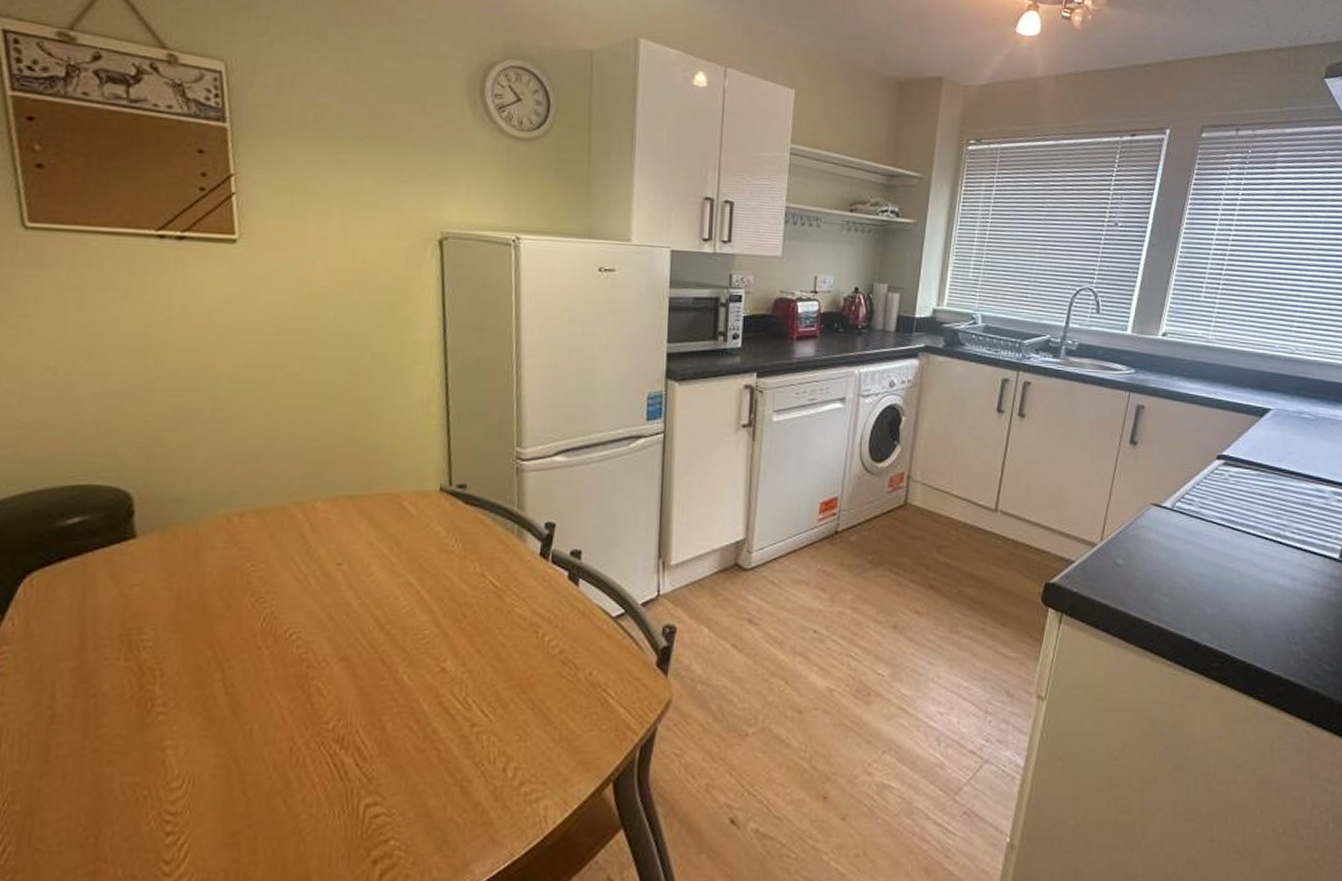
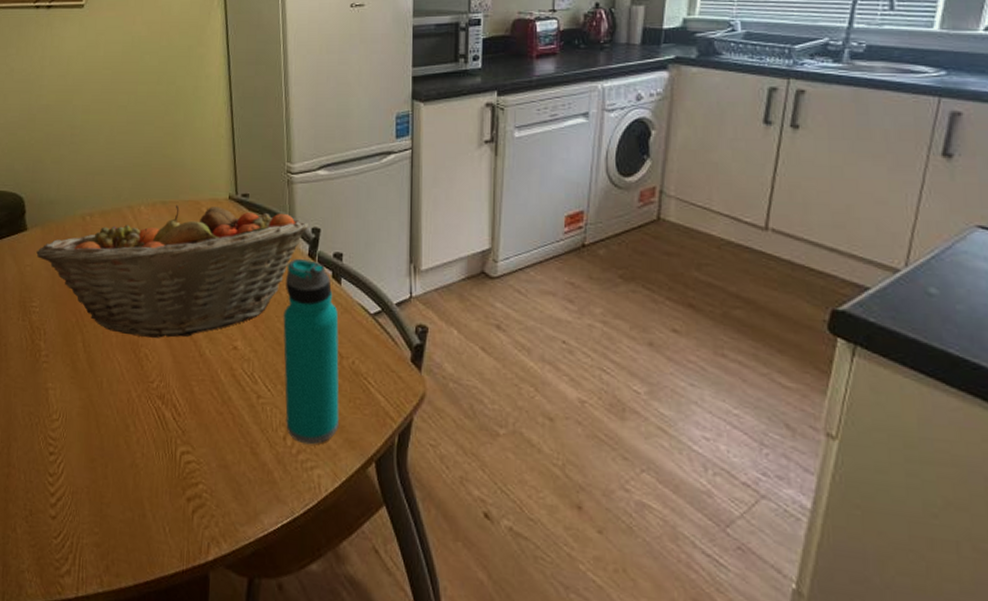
fruit basket: none [151,499,541,667] -> present [36,205,308,338]
water bottle: none [506,558,575,773] -> present [283,258,340,445]

